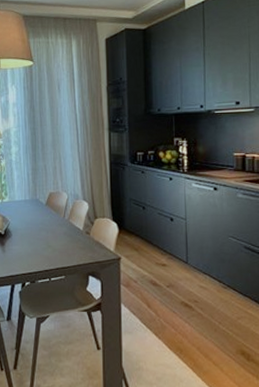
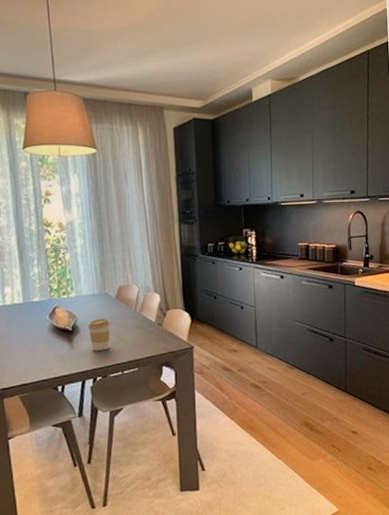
coffee cup: none [19,224,40,256] -> present [88,319,110,351]

